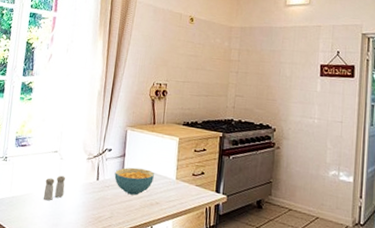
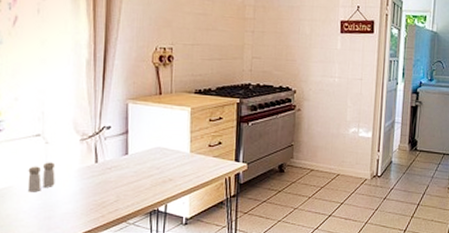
cereal bowl: present [114,167,154,196] -> none [117,144,165,174]

